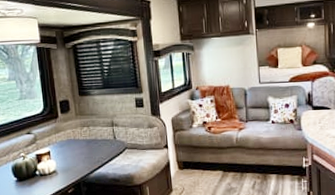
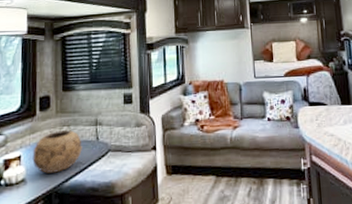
decorative bowl: none [59,130,102,166] -> present [32,130,82,173]

